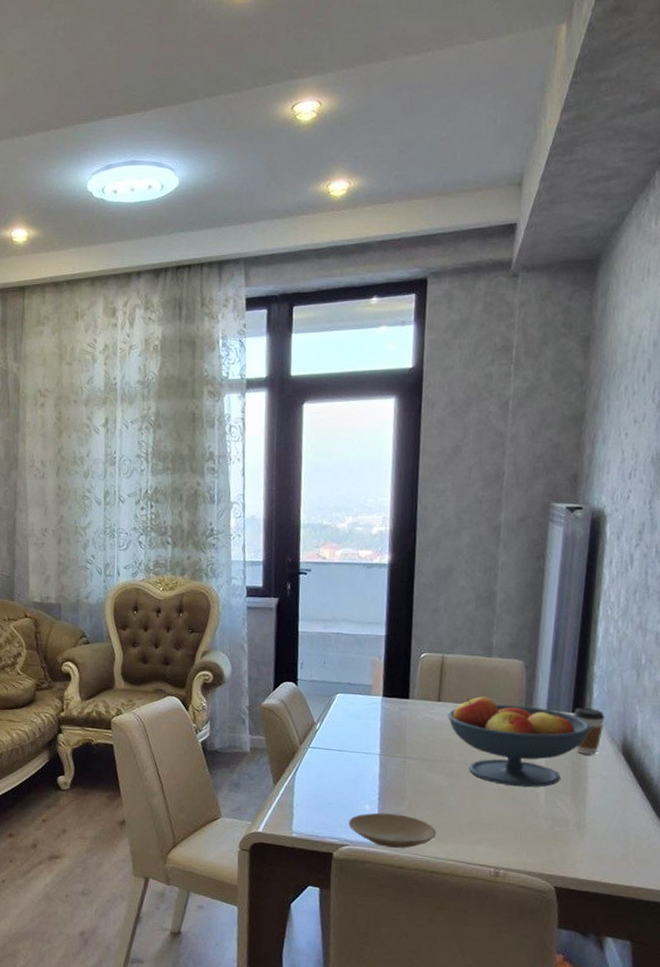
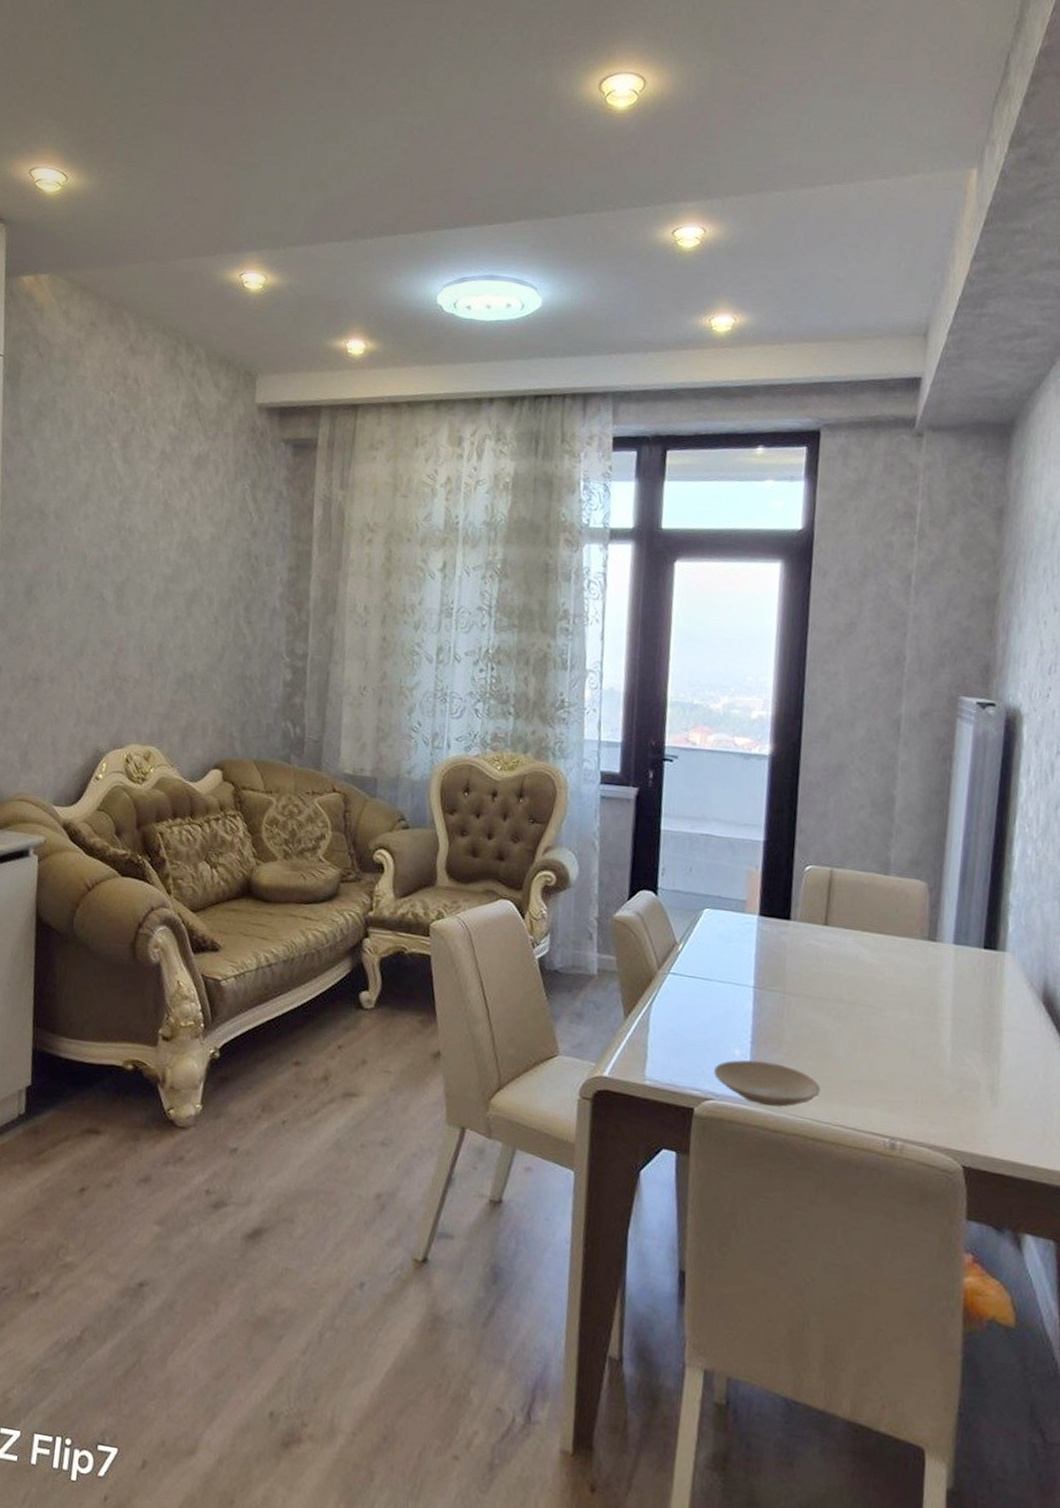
fruit bowl: present [447,696,592,787] -> none [836,922,1007,1039]
coffee cup: present [573,708,605,755] -> none [984,943,1023,1002]

